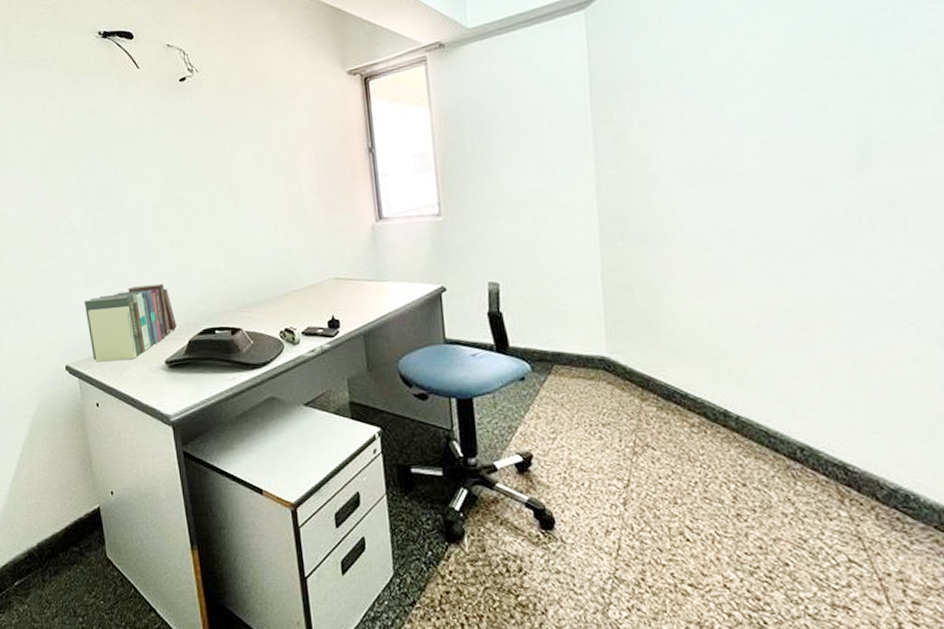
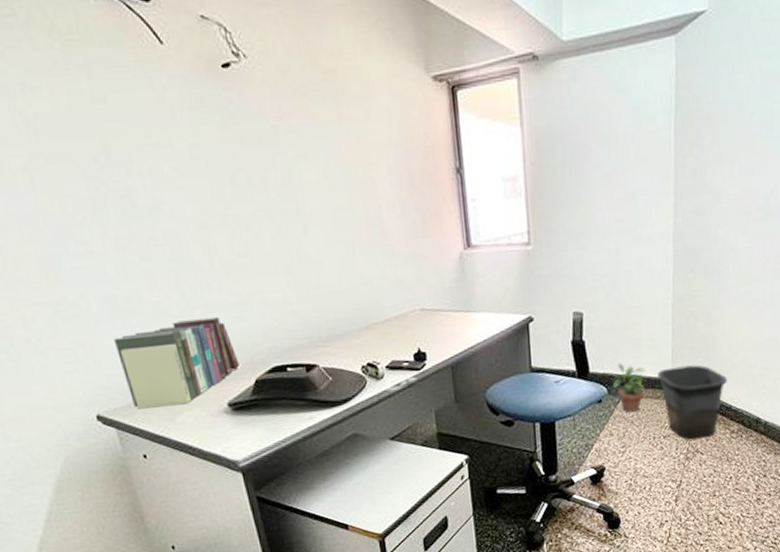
potted plant: none [536,338,576,393] -> present [613,363,646,412]
waste bin: none [589,343,679,431] -> present [657,365,727,440]

